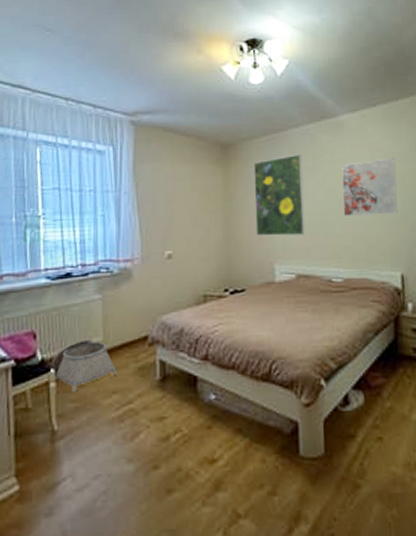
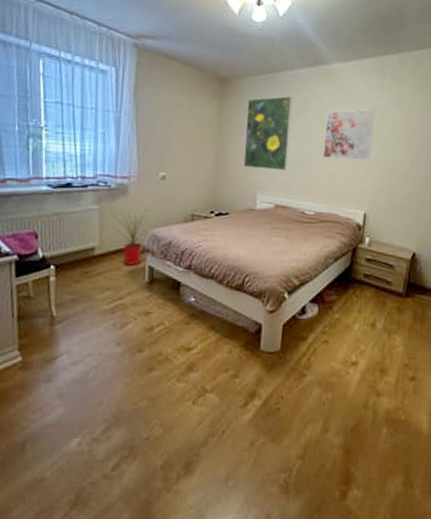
basket: present [52,339,117,393] -> none [52,242,111,287]
house plant: none [114,293,160,361] -> present [110,208,151,266]

